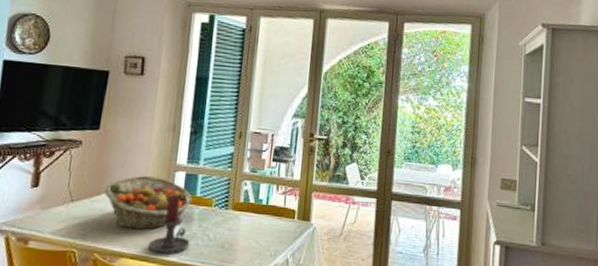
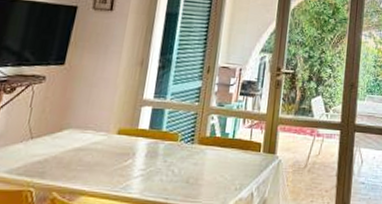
fruit basket: present [104,175,193,230] -> none [66,110,158,167]
candle holder: present [148,194,190,254] -> none [110,129,154,191]

